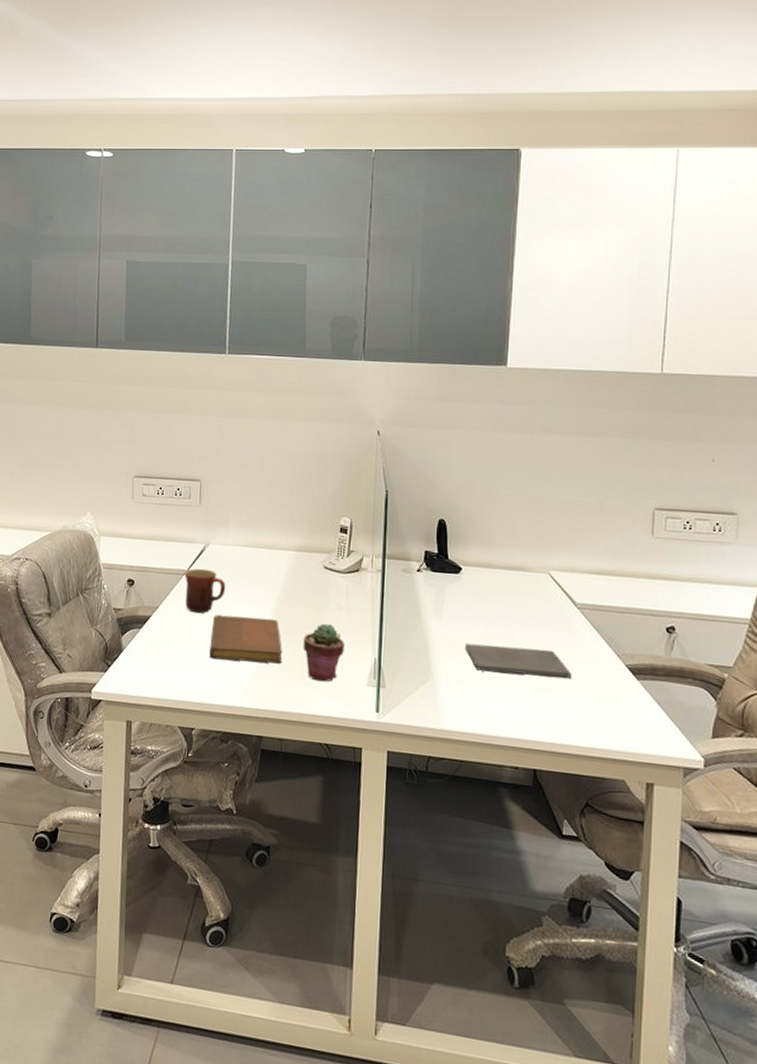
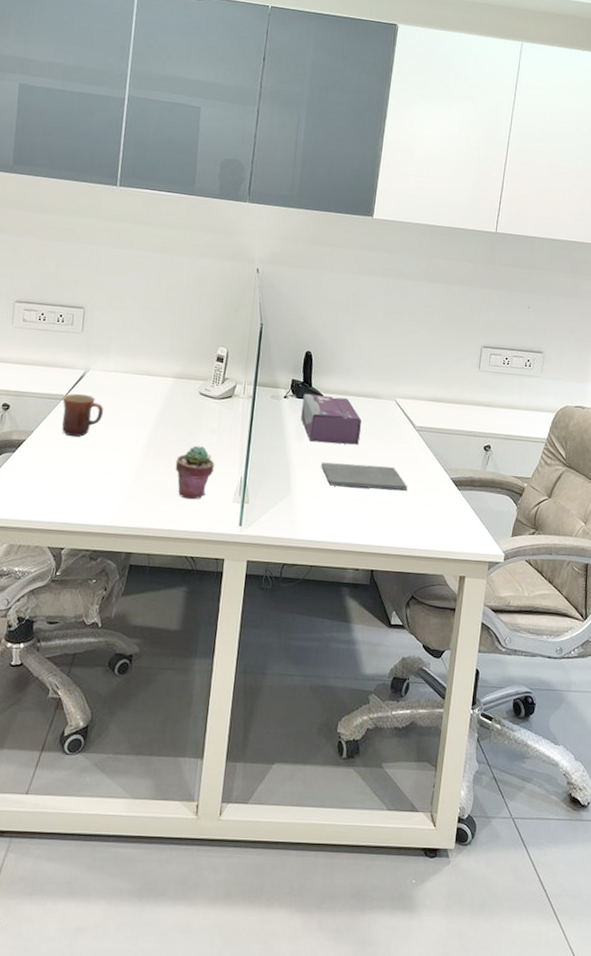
notebook: present [209,615,282,664] -> none [83,438,156,484]
tissue box: none [438,566,509,625] -> present [301,393,361,445]

